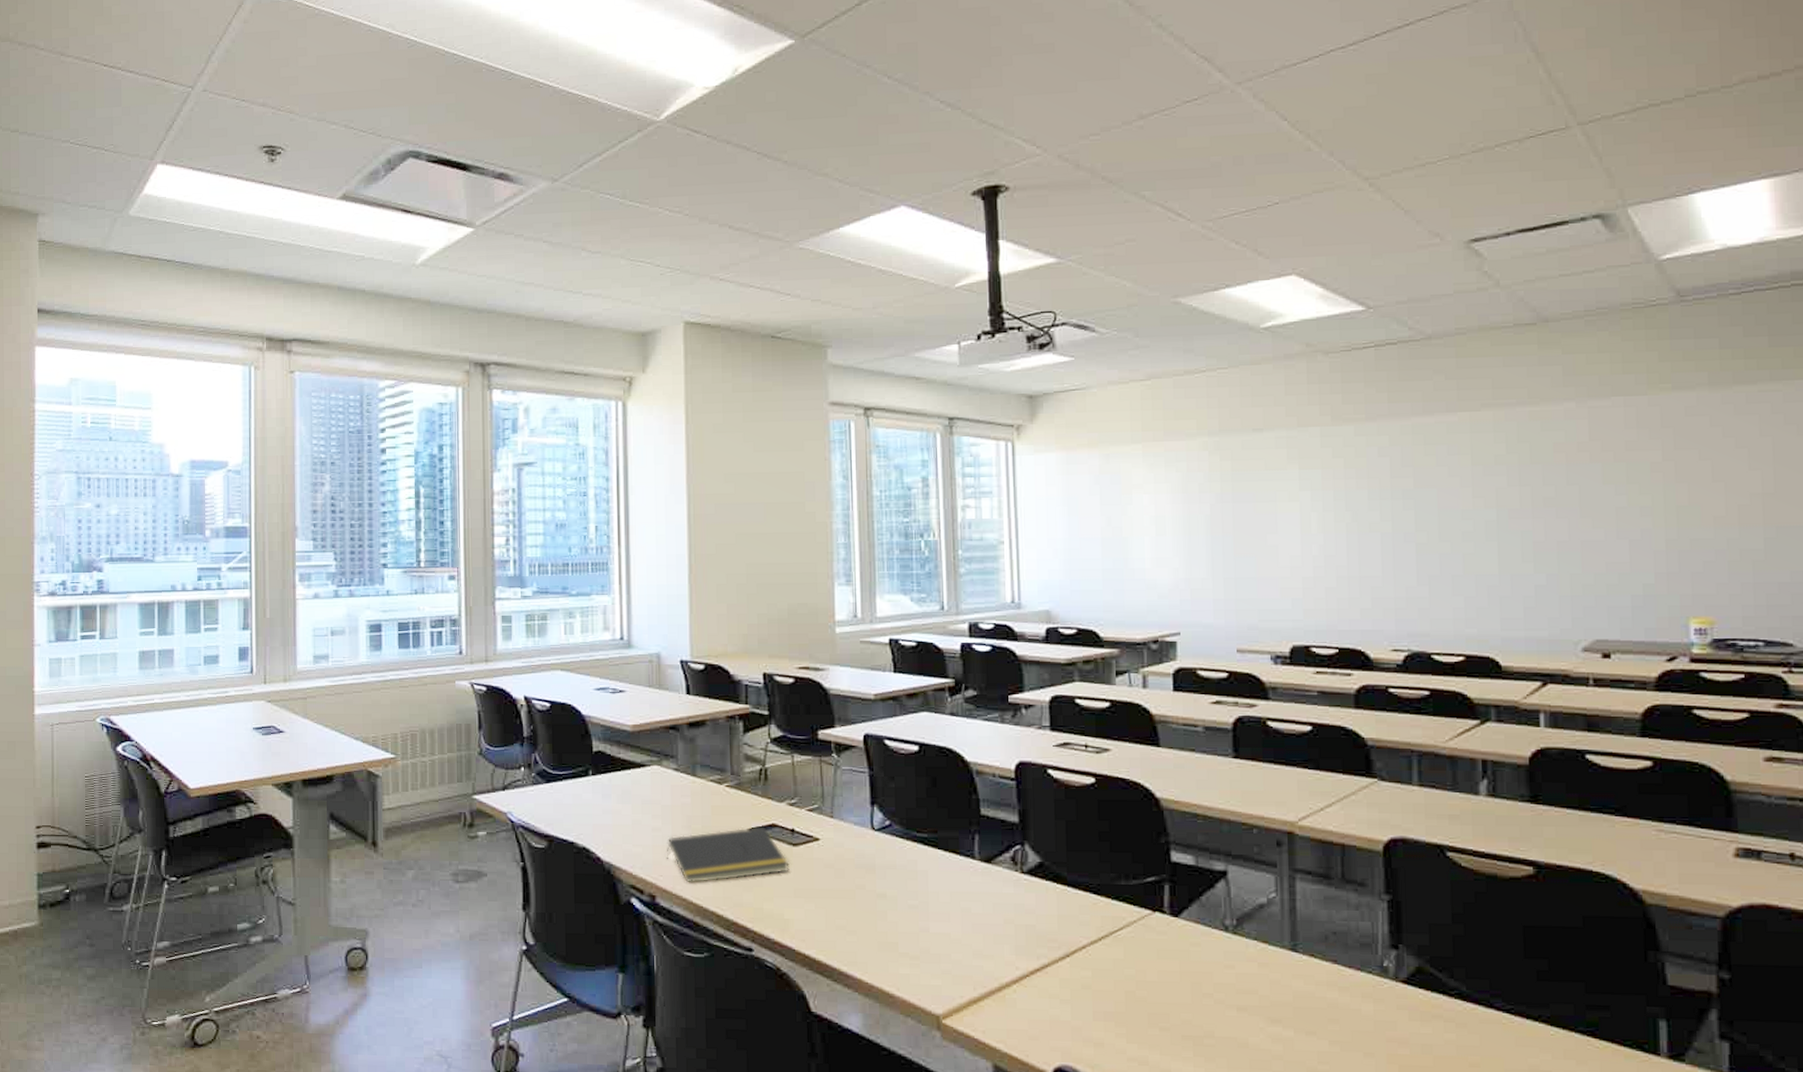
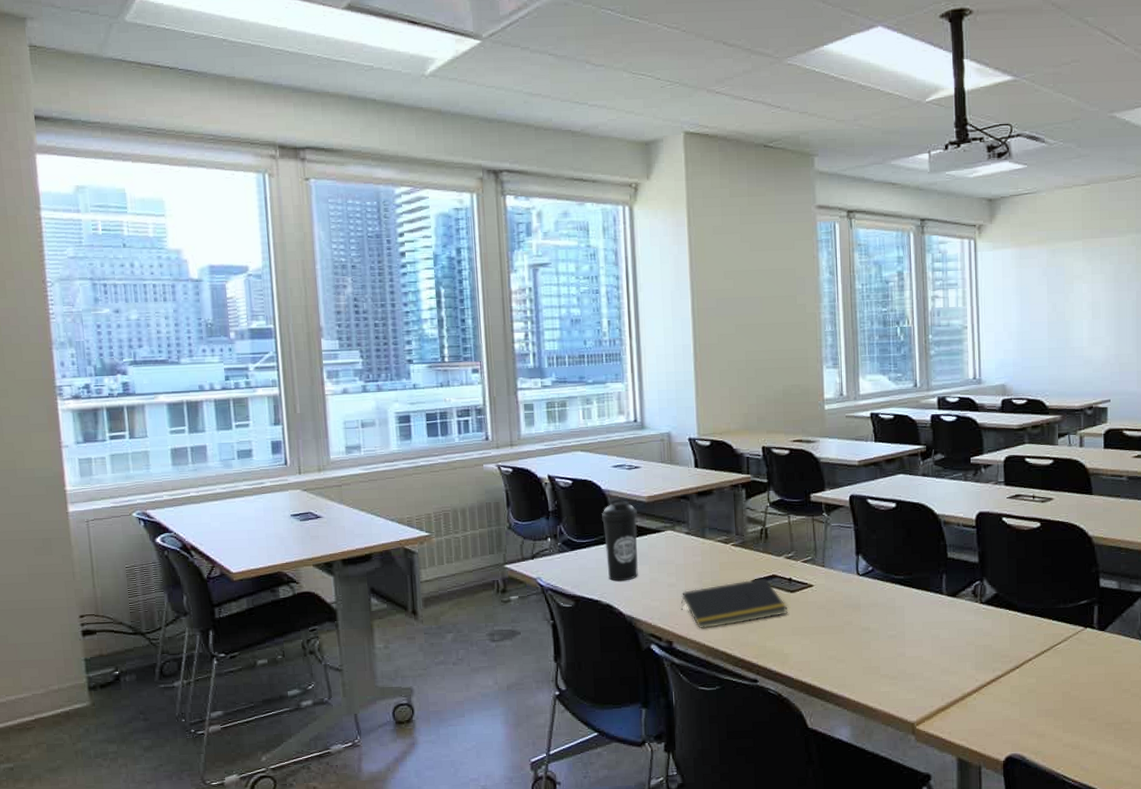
water bottle: none [581,725,620,822] -> present [602,498,639,582]

